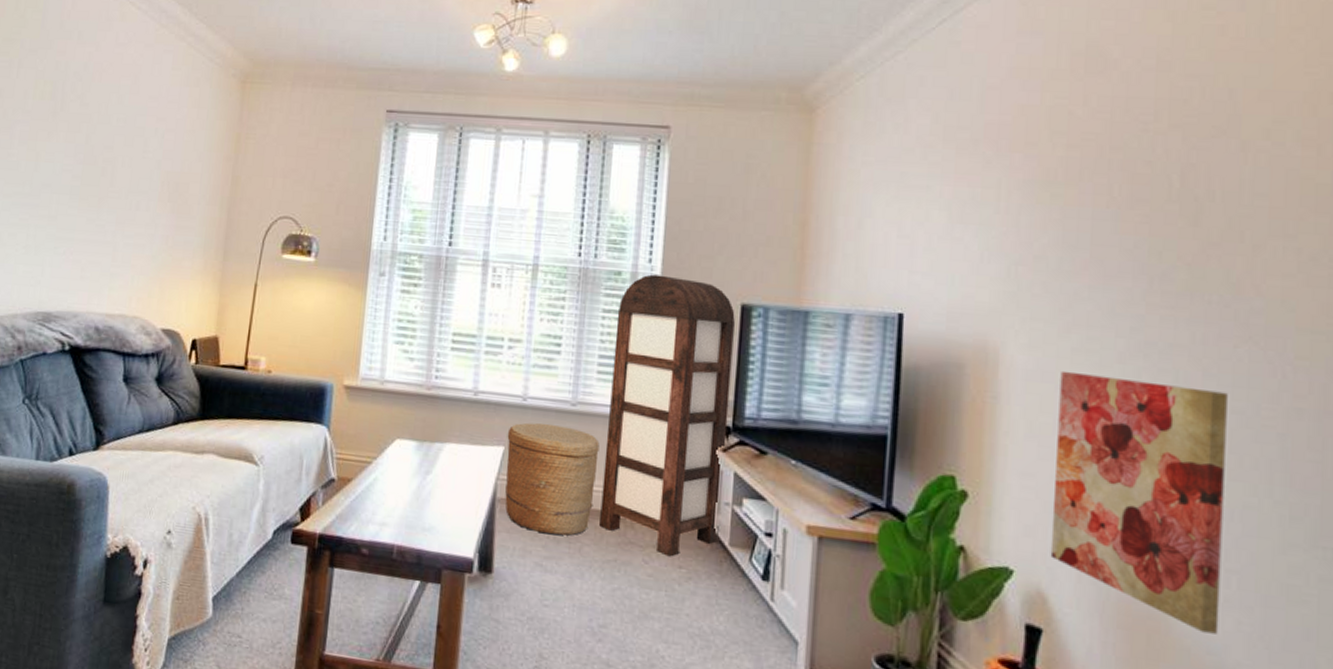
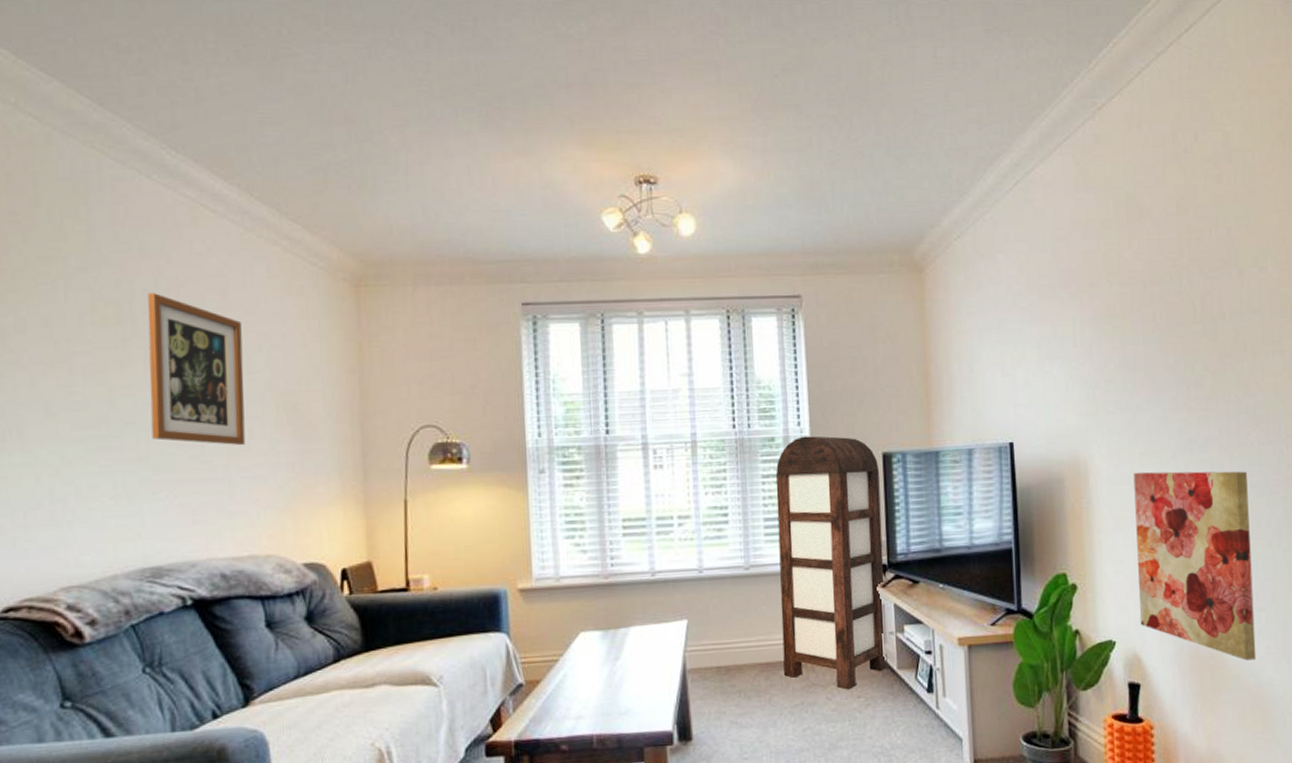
wall art: none [62,75,145,215] -> present [147,293,246,445]
basket: present [505,422,600,536] -> none [688,590,777,694]

